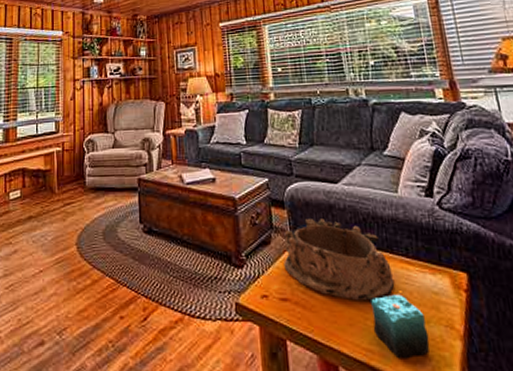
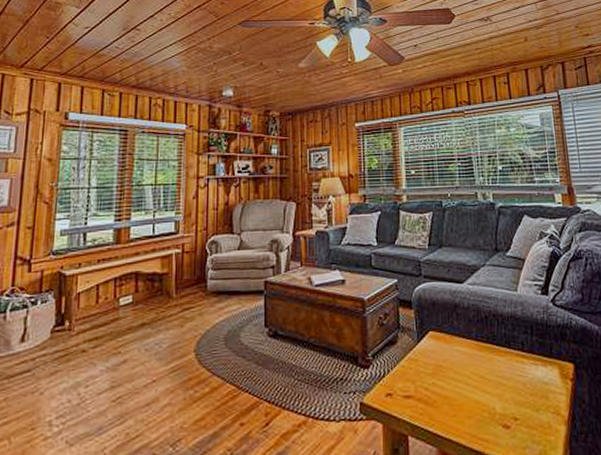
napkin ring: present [284,219,395,301] -> none [409,317,511,395]
candle: present [370,294,430,358] -> none [487,386,538,445]

